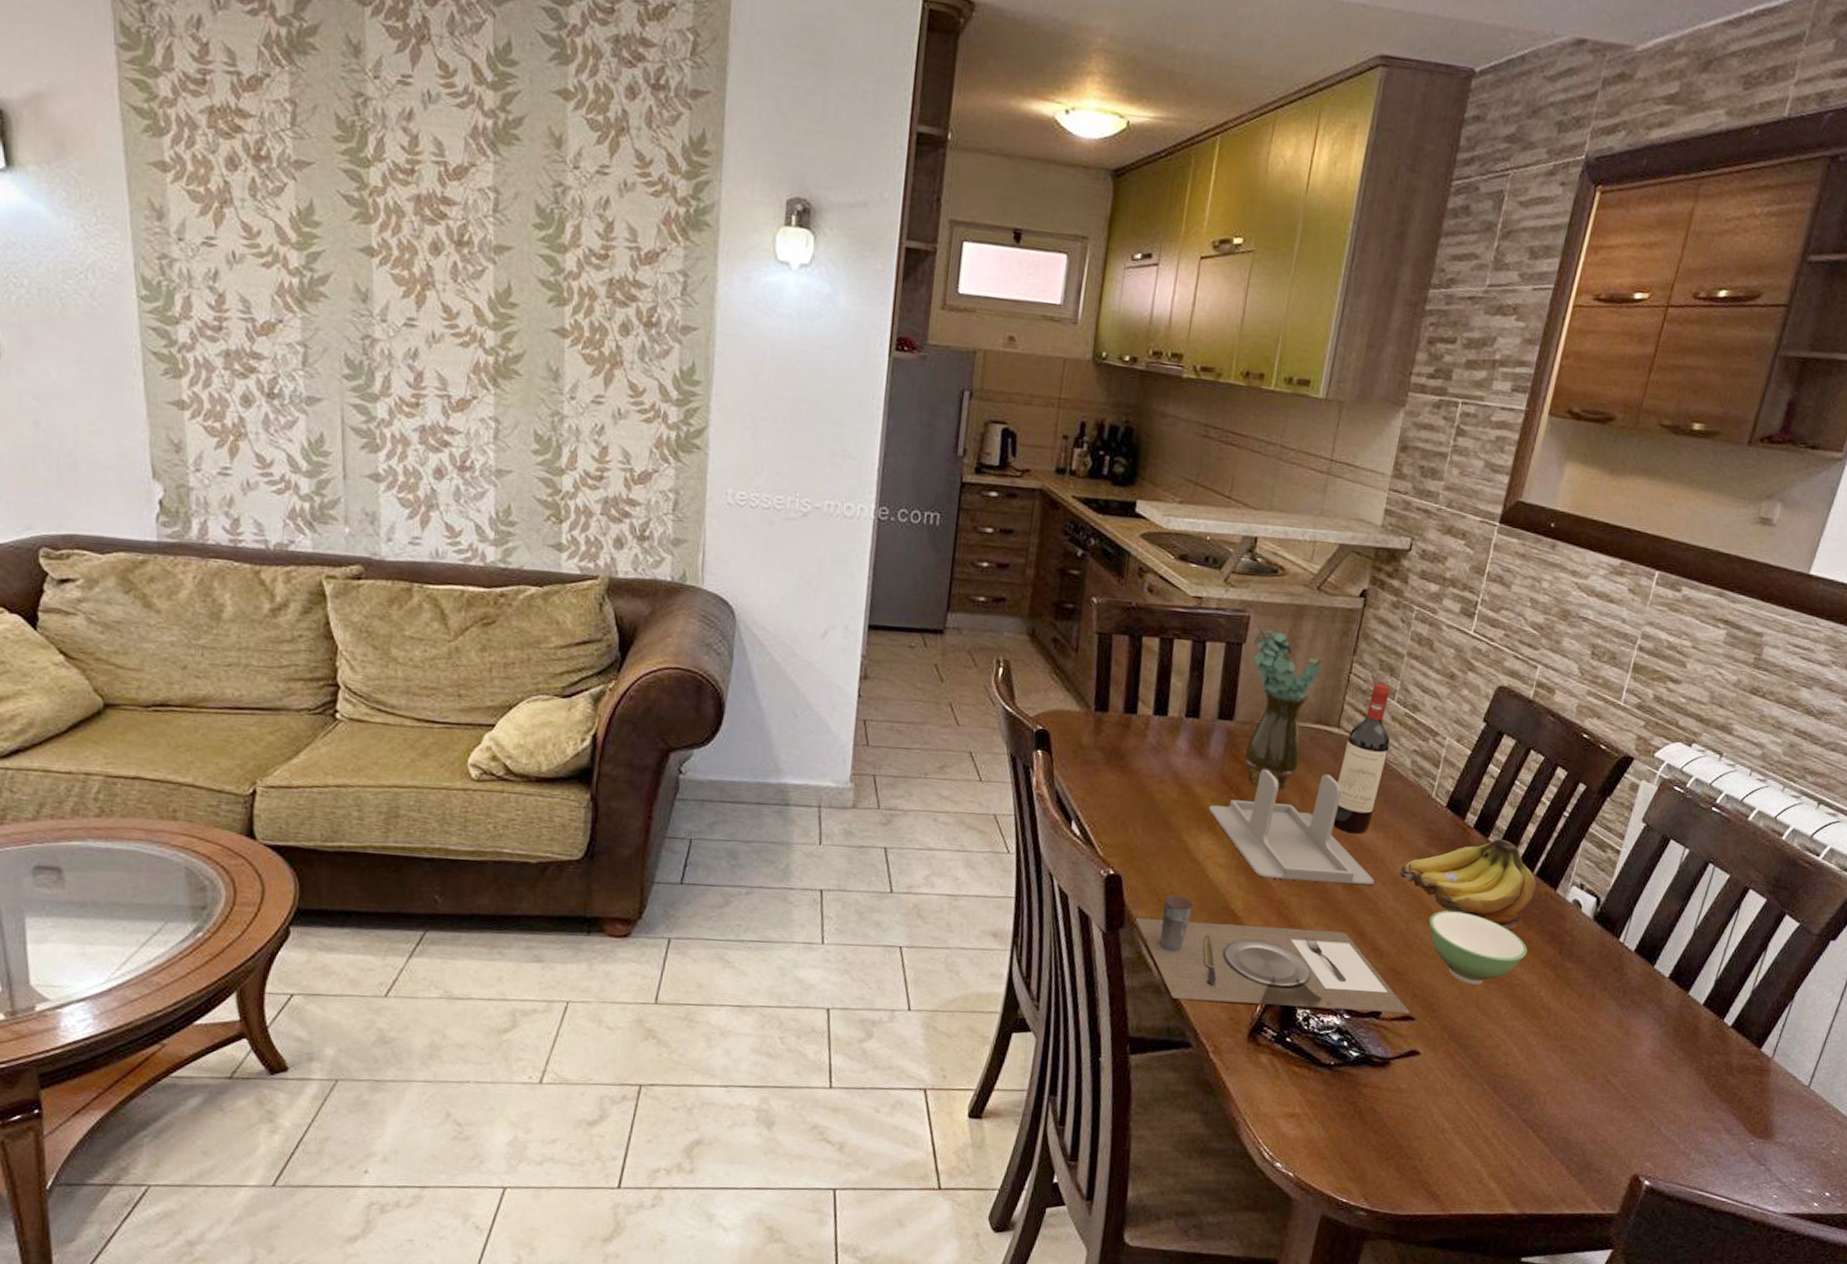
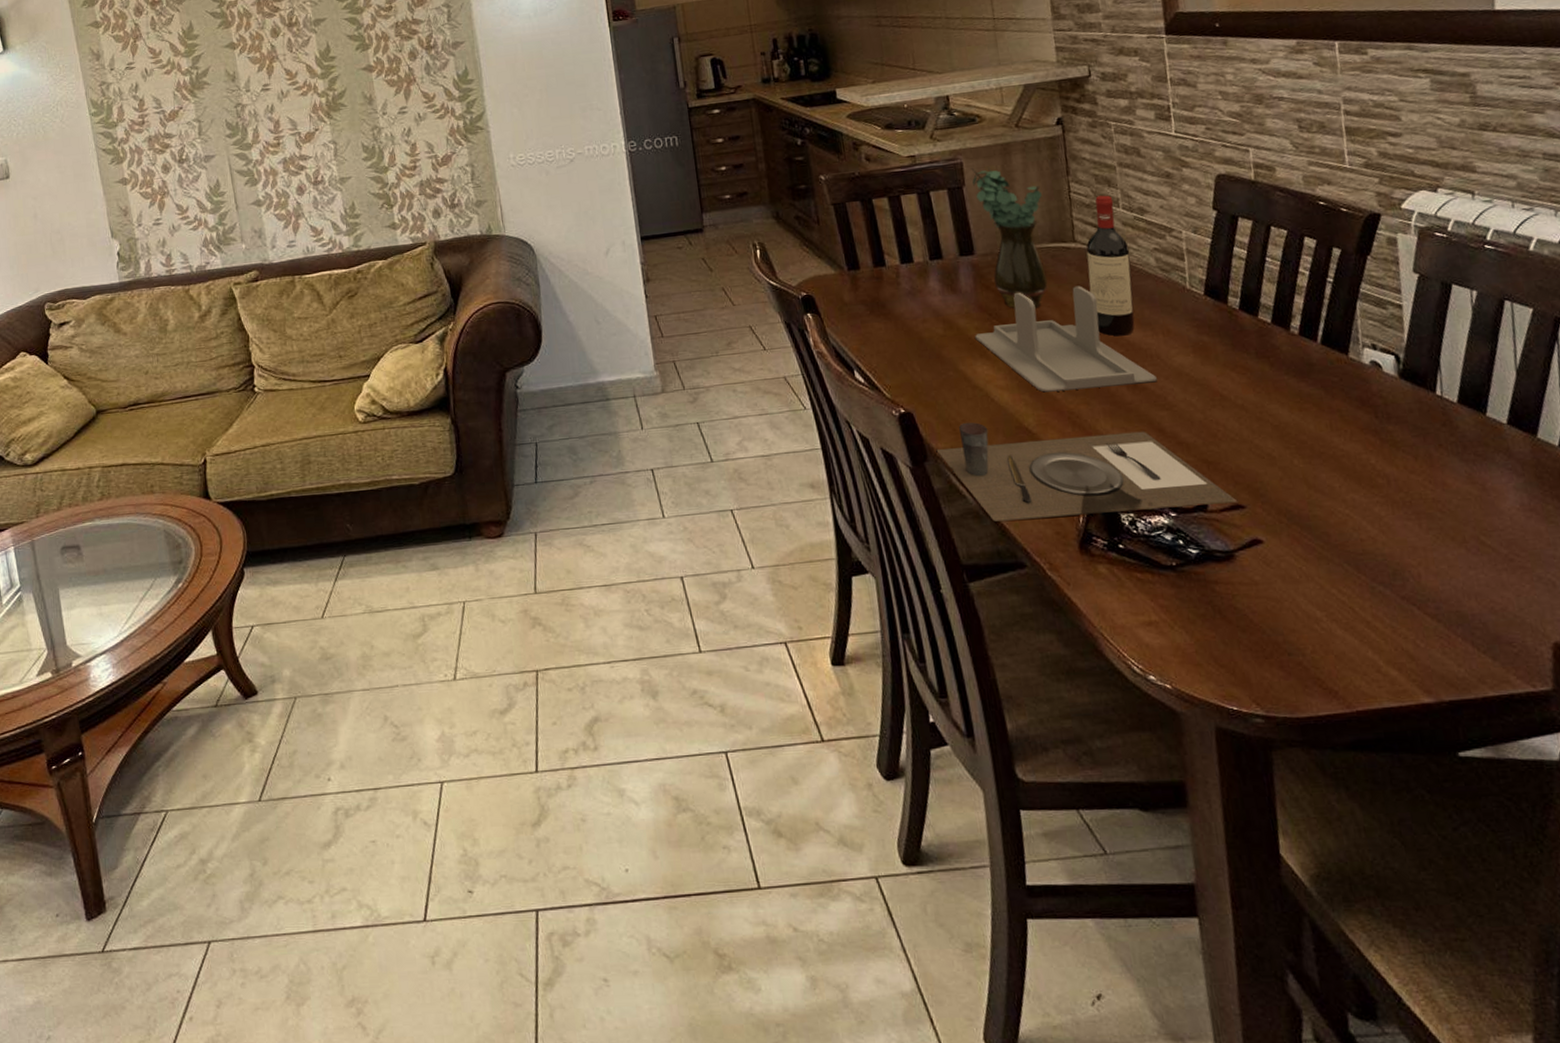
fruit: present [1399,838,1537,930] -> none [1178,315,1326,403]
bowl: present [1428,910,1528,985] -> none [1224,392,1341,464]

